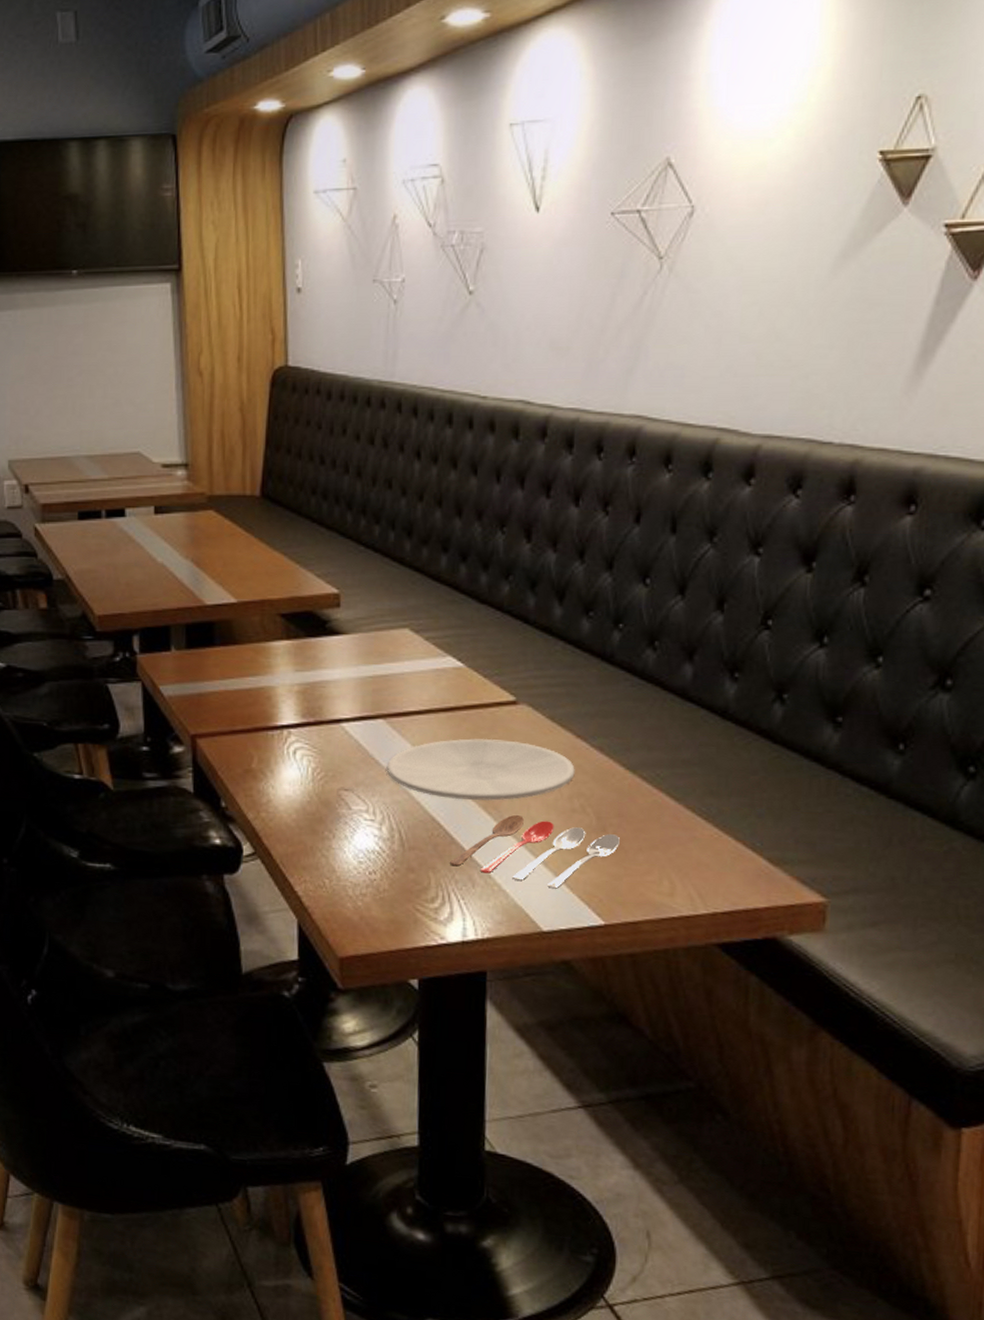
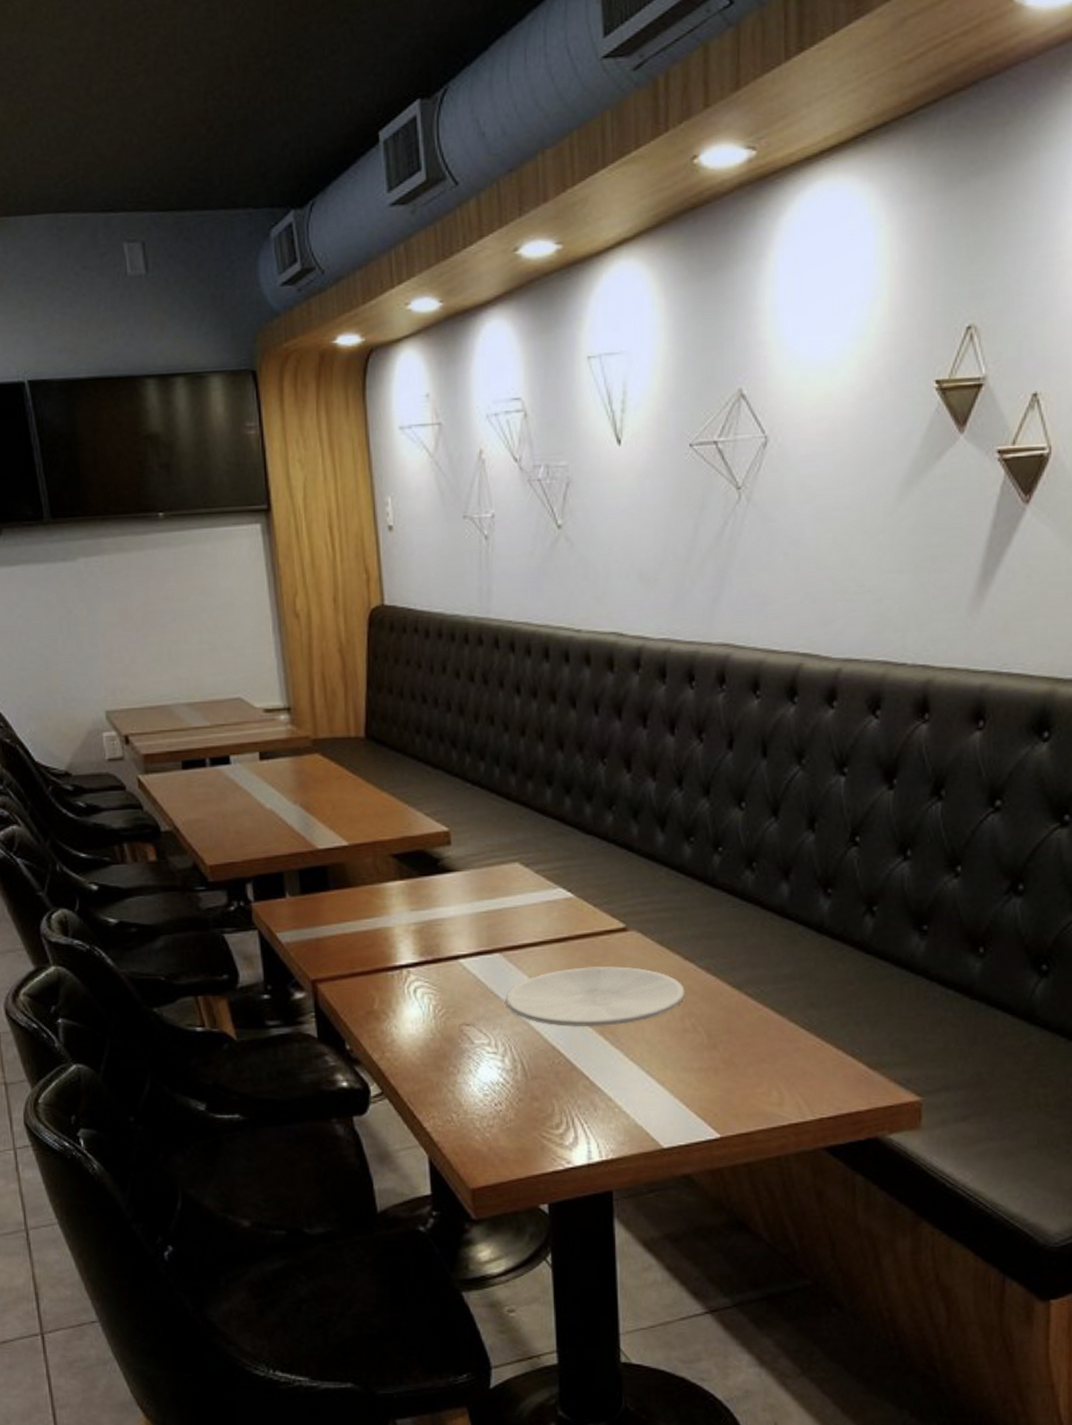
cooking utensil: present [450,814,620,889] -> none [572,1037,730,1107]

